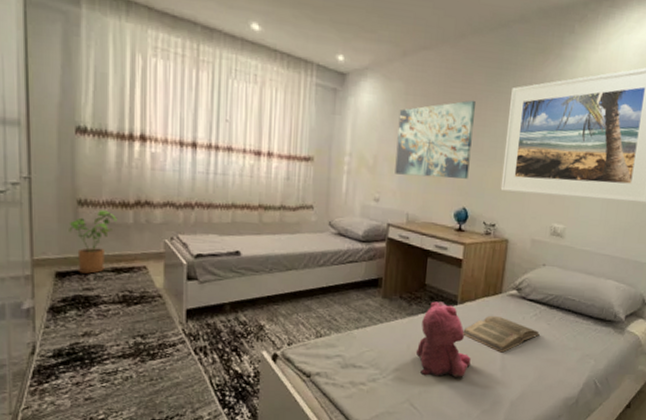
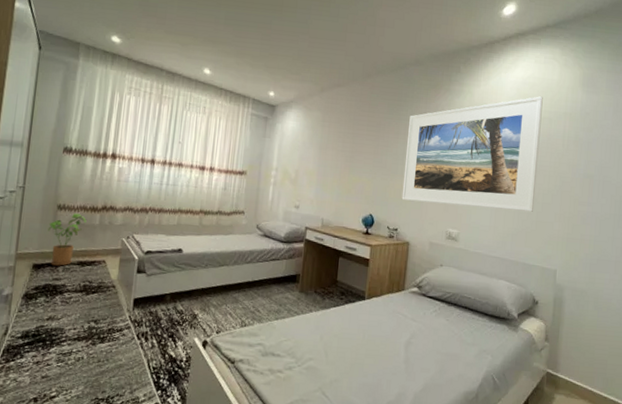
wall art: present [395,100,475,179] -> none [312,125,380,190]
teddy bear: present [415,301,471,379] -> none [327,296,377,370]
book: present [463,315,540,353] -> none [370,310,440,346]

